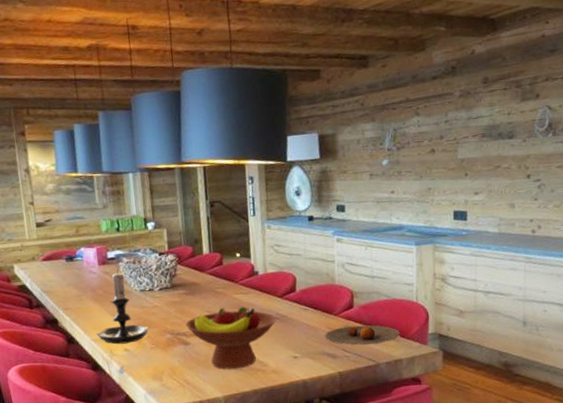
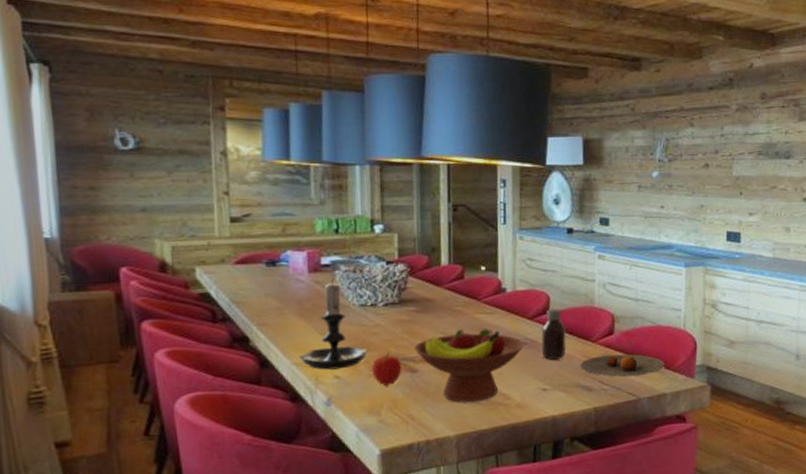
apple: none [153,329,177,357] -> present [371,352,402,386]
bottle: none [290,287,312,332] -> present [541,309,567,360]

